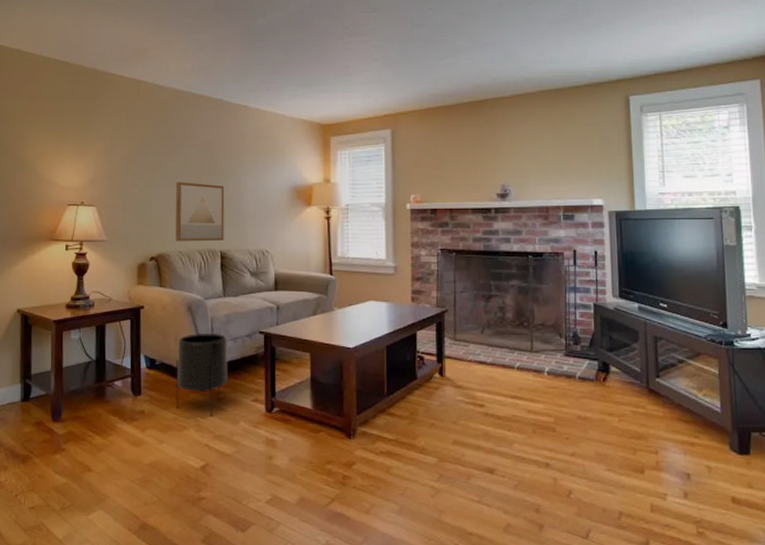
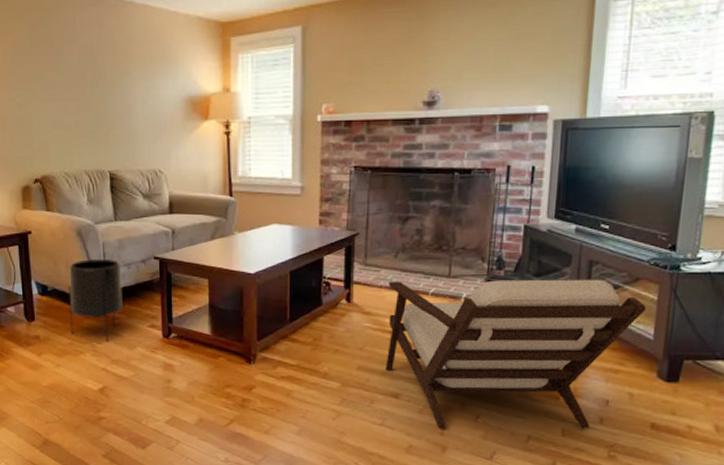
wall art: present [175,182,225,242] -> none [56,94,113,162]
armchair: none [477,354,710,504] -> present [385,279,646,428]

